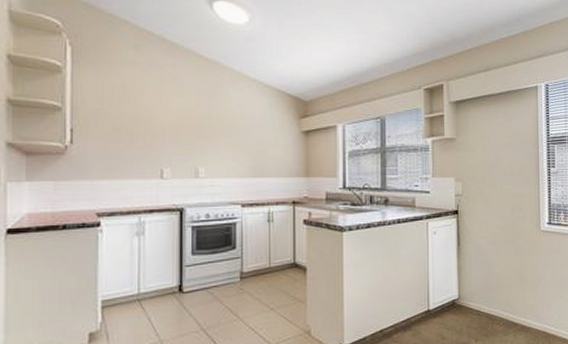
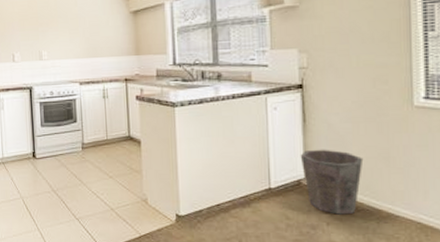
waste bin: none [455,270,504,331] -> present [300,149,364,215]

